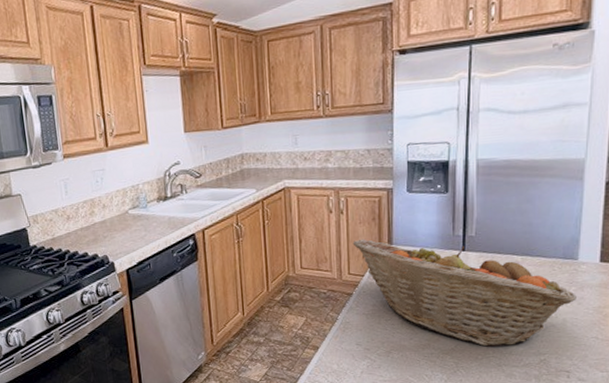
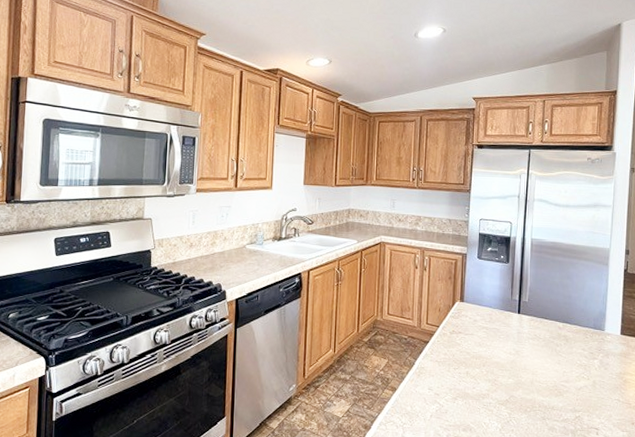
fruit basket: present [352,239,577,347] -> none [432,294,604,401]

